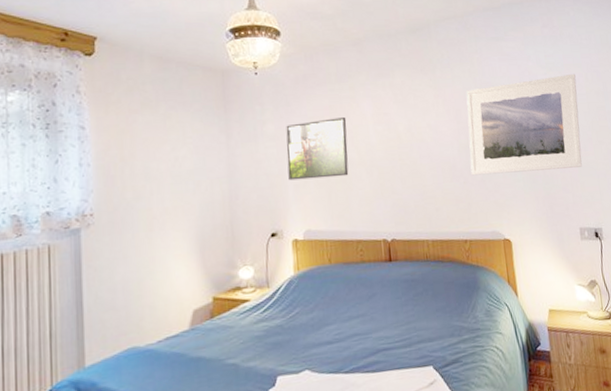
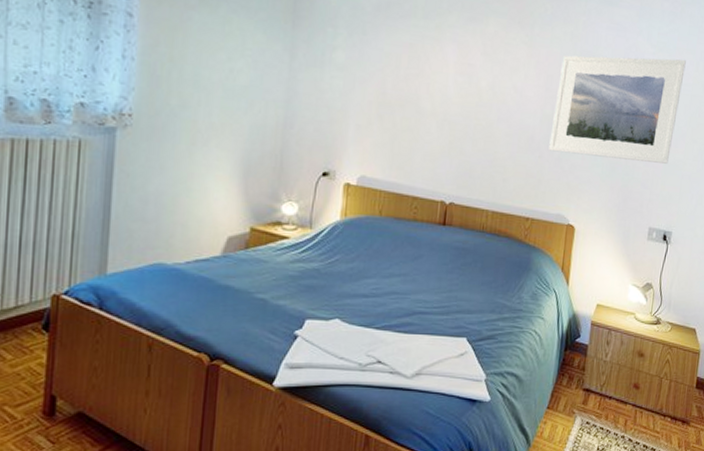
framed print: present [286,116,349,181] -> none [351,56,426,126]

